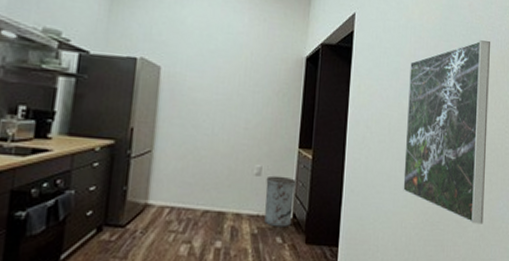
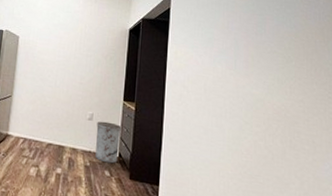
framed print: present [403,40,490,224] -> none [220,13,308,183]

